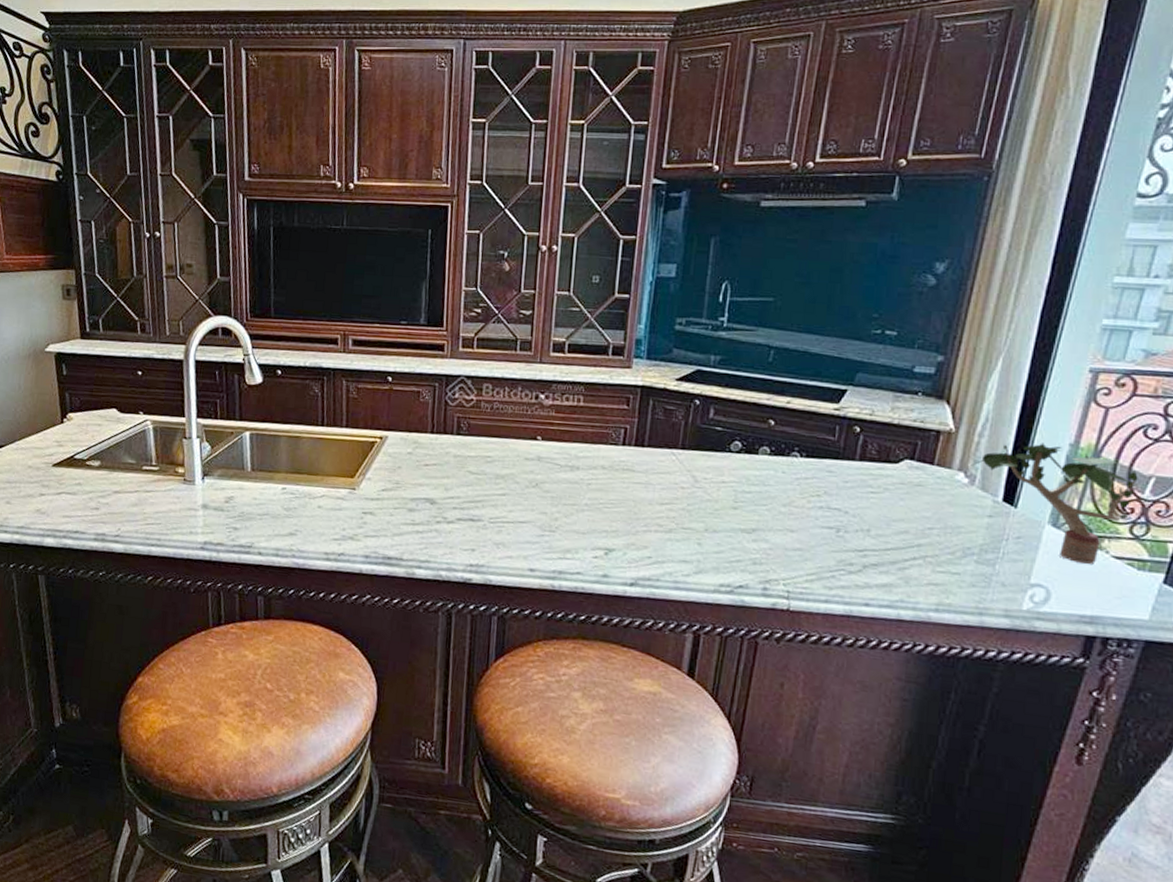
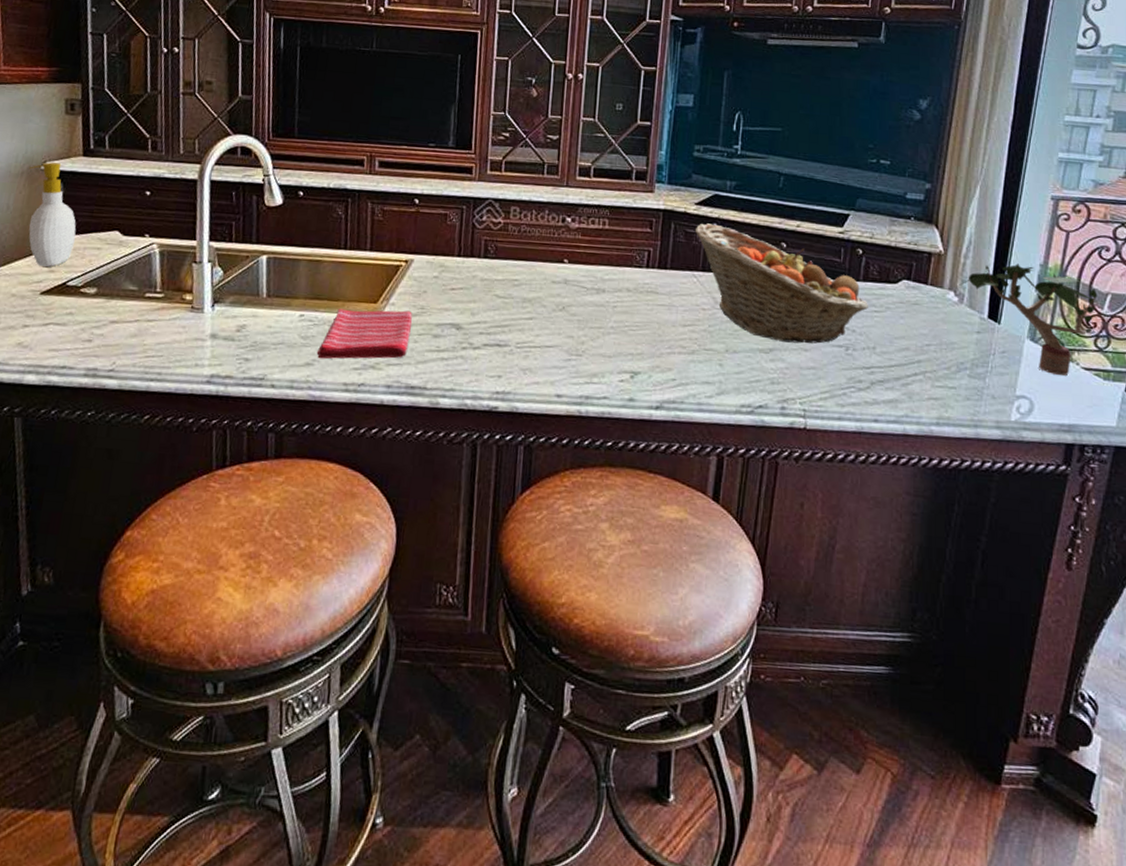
soap bottle: none [35,345,79,441] -> present [28,162,76,267]
dish towel: none [299,482,388,531] -> present [316,308,412,359]
fruit basket: none [674,400,864,525] -> present [694,223,868,344]

